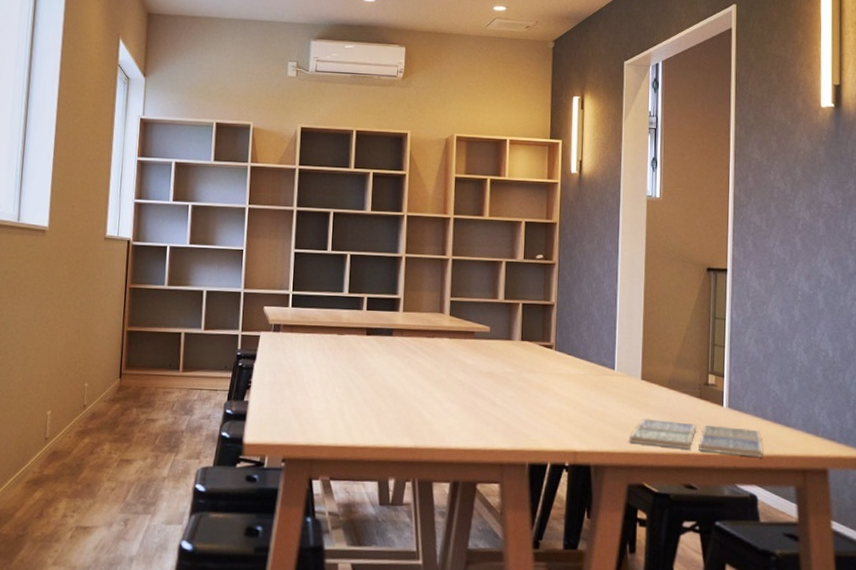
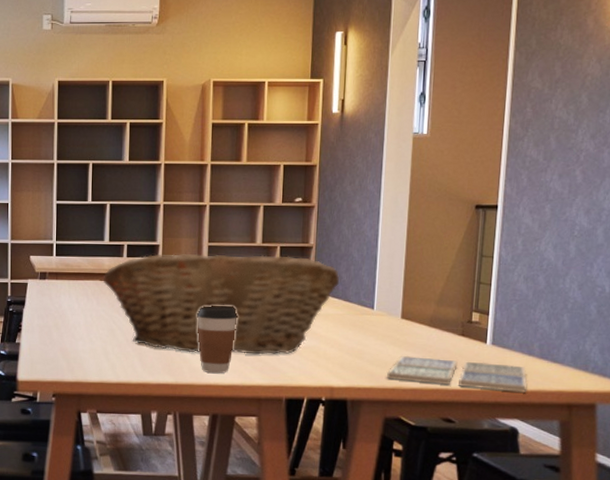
fruit basket: none [341,307,581,416] -> present [104,253,340,355]
coffee cup: none [437,363,480,437] -> present [196,305,238,374]

